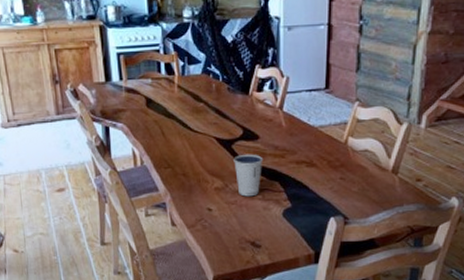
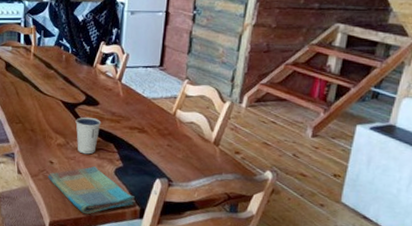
dish towel: none [206,210,309,265] -> present [47,166,136,215]

